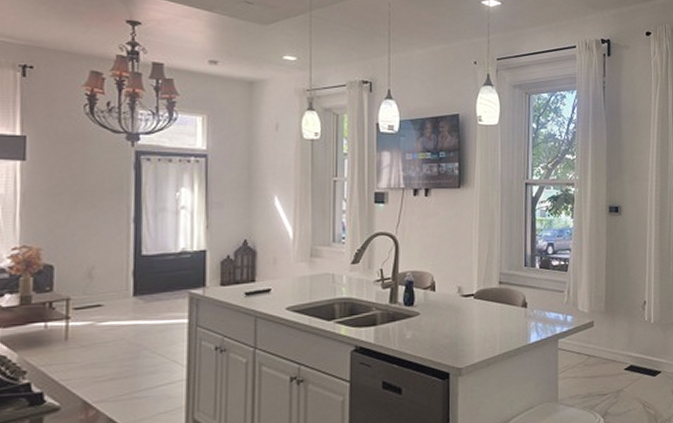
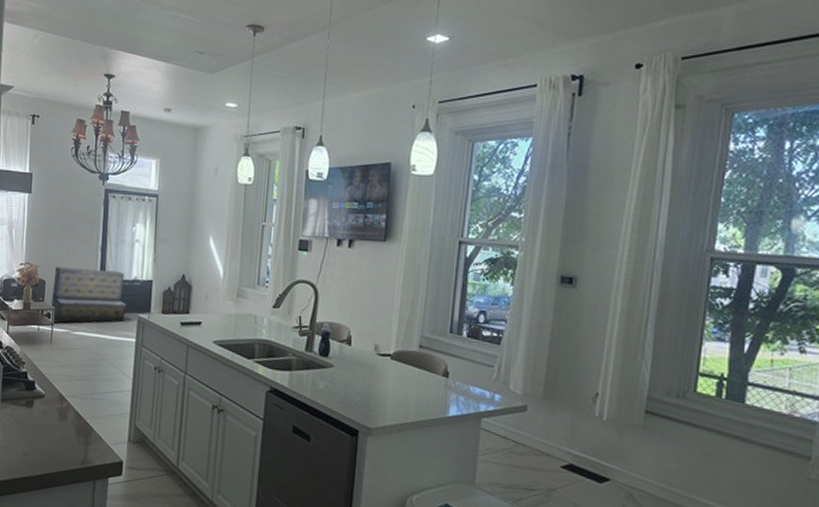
bench: none [53,244,184,315] -> present [44,266,134,323]

